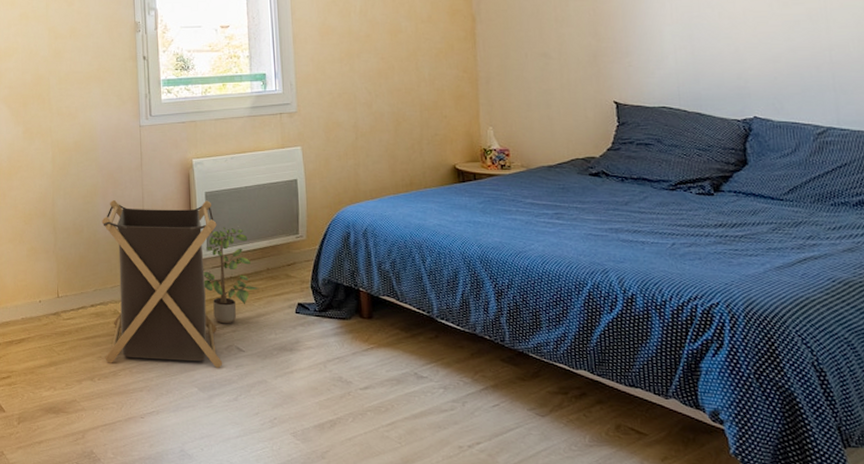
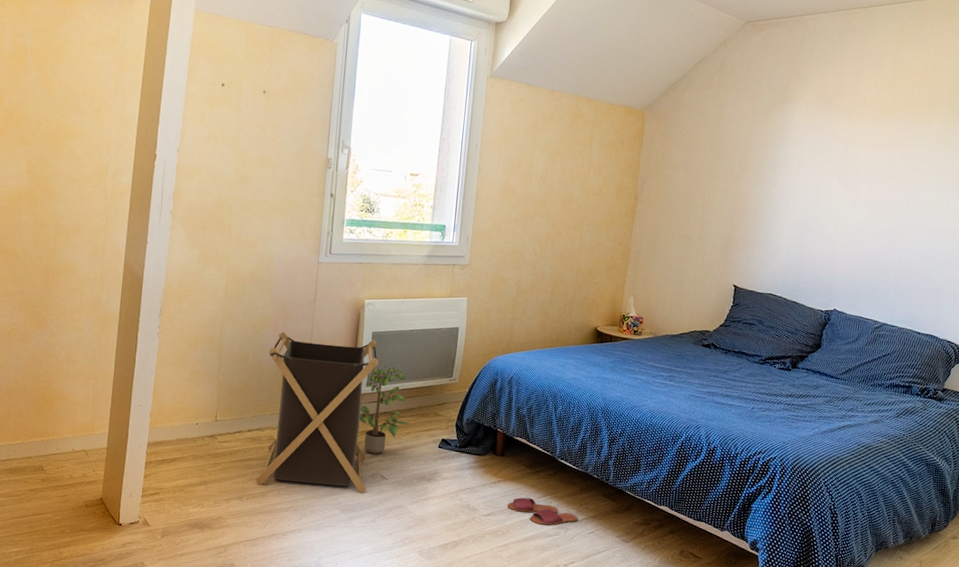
slippers: none [387,366,476,399] -> present [508,497,578,526]

